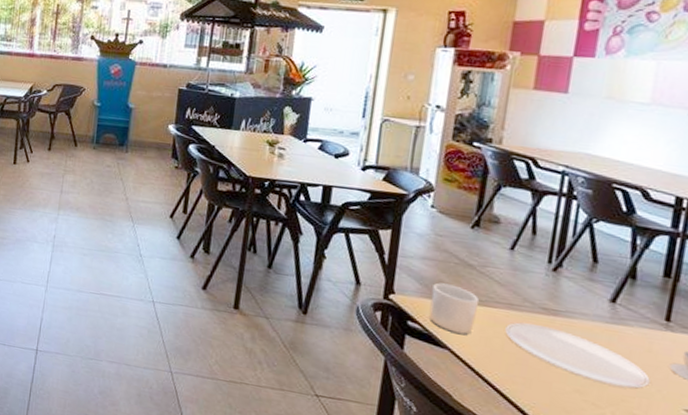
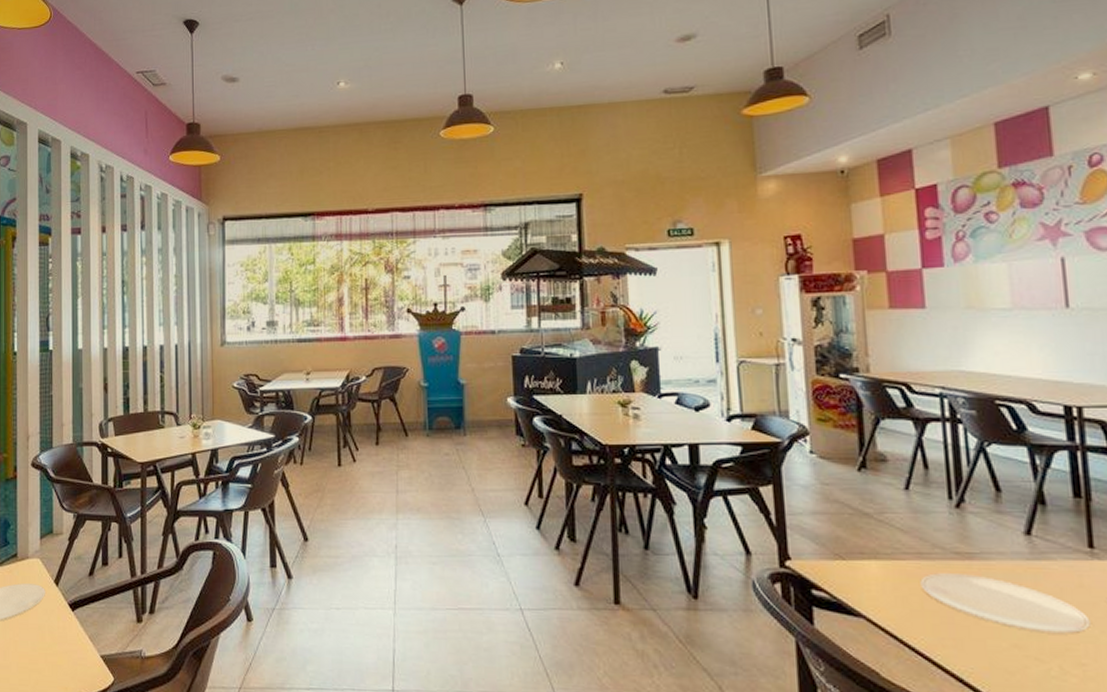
mug: present [429,282,480,335] -> none [831,539,886,598]

